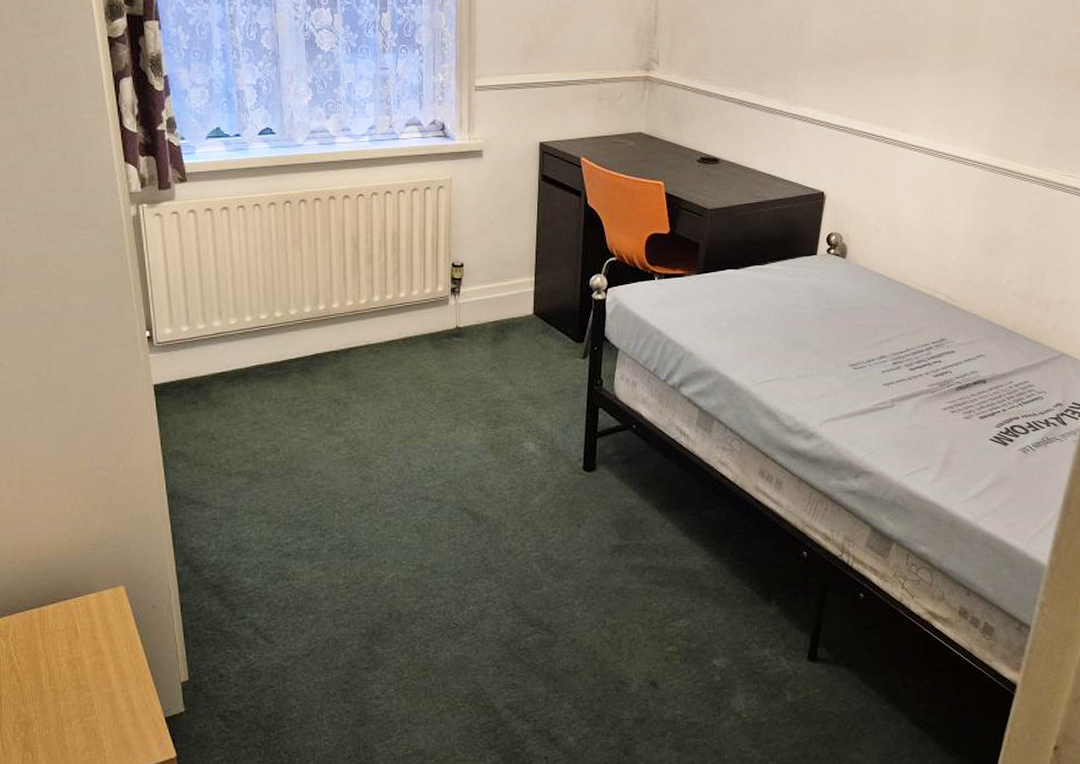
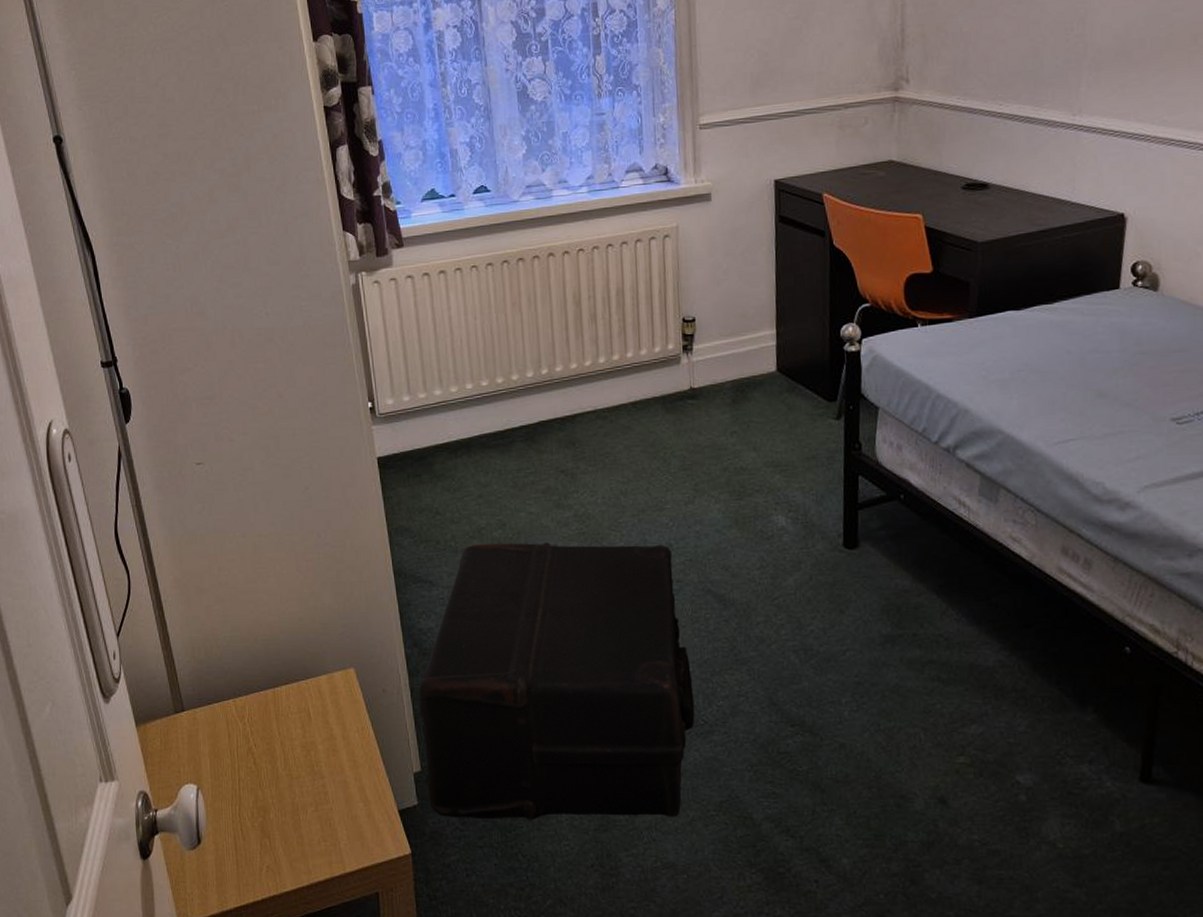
suitcase: none [188,466,448,722] -> present [418,542,695,821]

